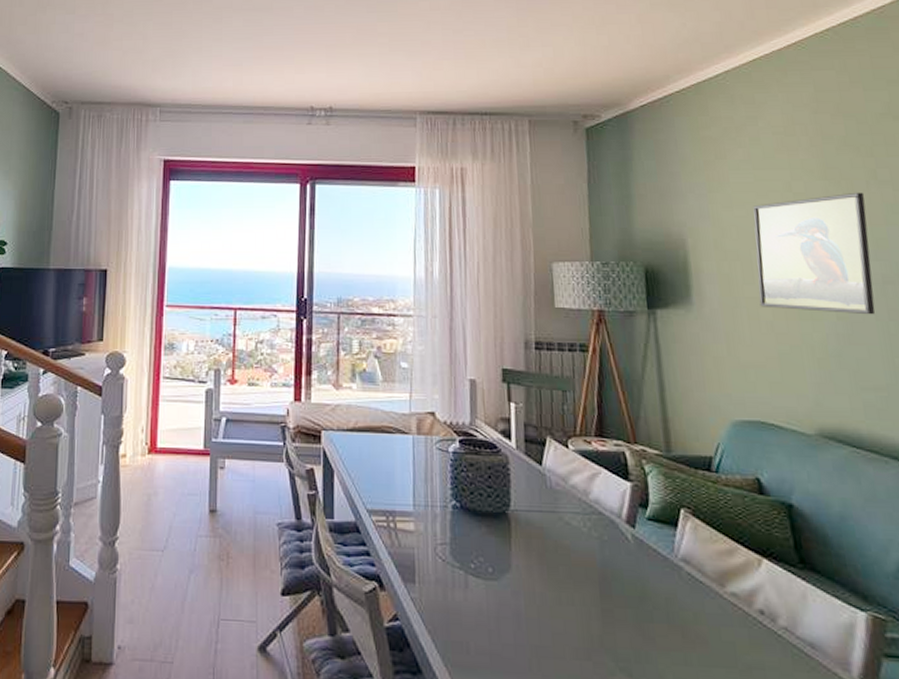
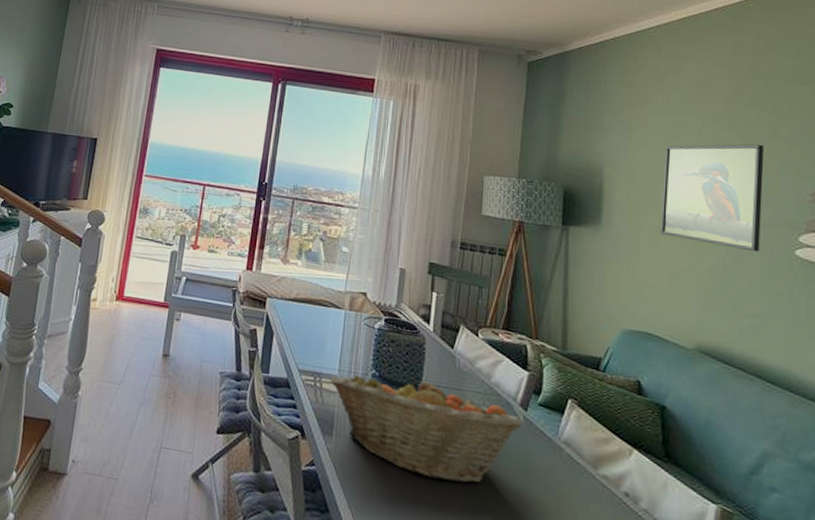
fruit basket: none [404,501,633,621] -> present [329,375,524,483]

